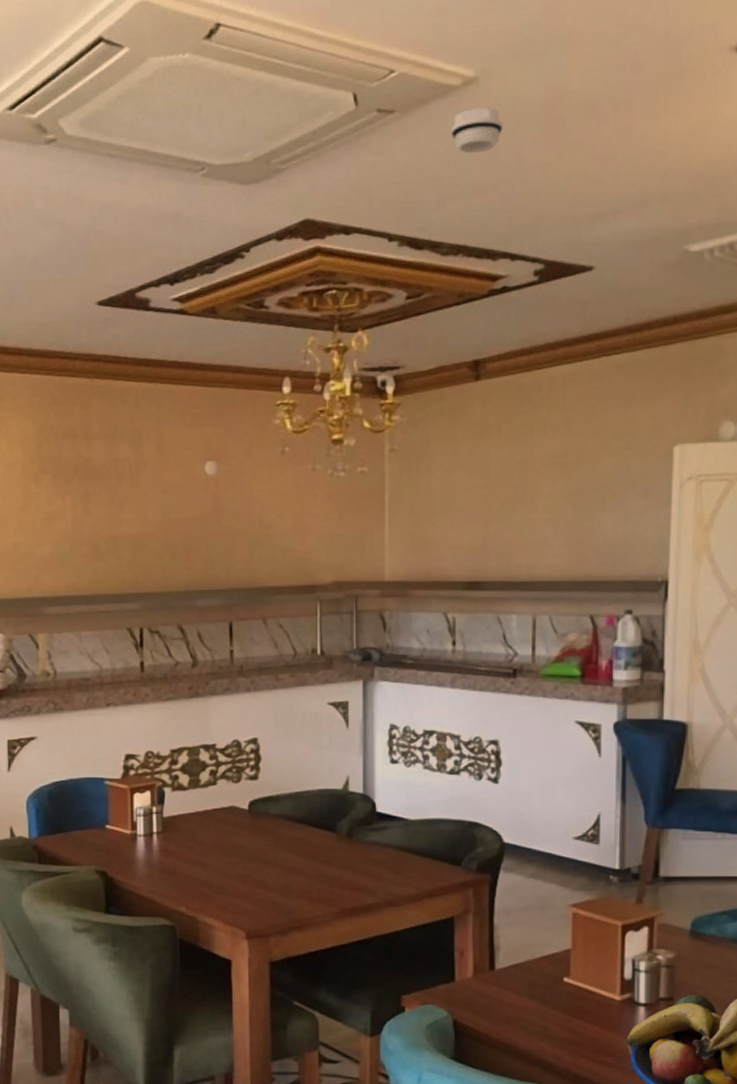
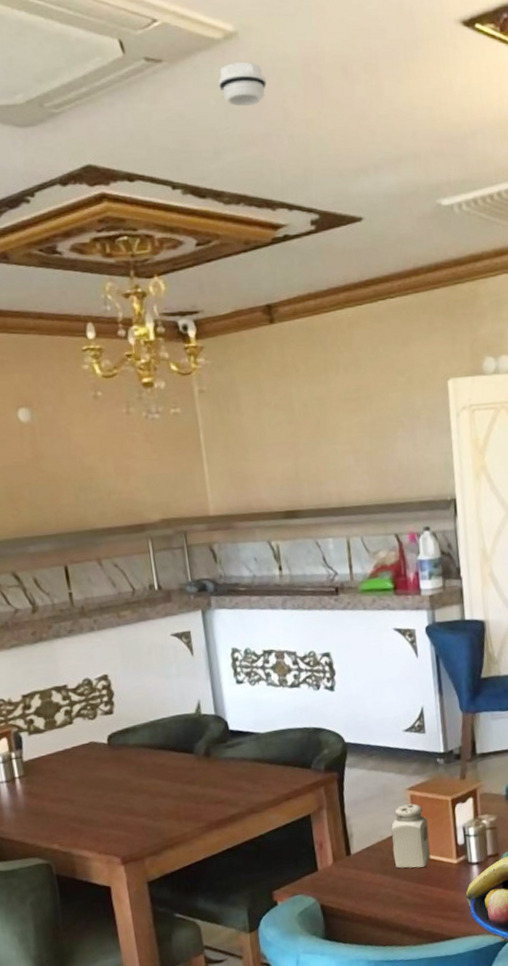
salt shaker: none [544,923,590,998] -> present [391,803,431,868]

